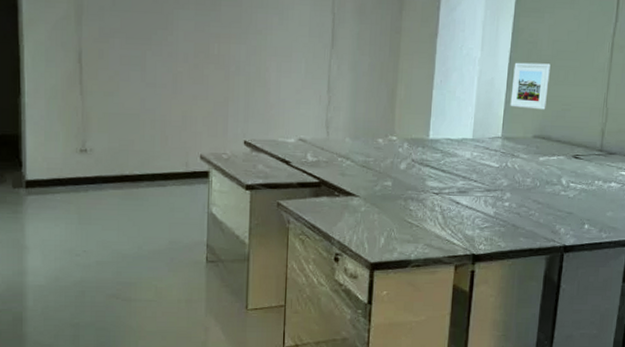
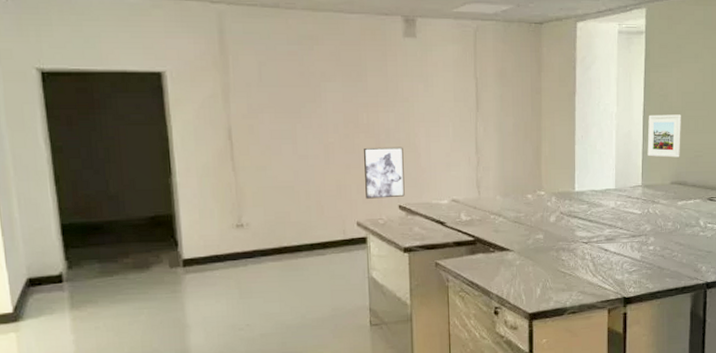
wall art: none [211,79,253,133] -> present [364,147,405,199]

